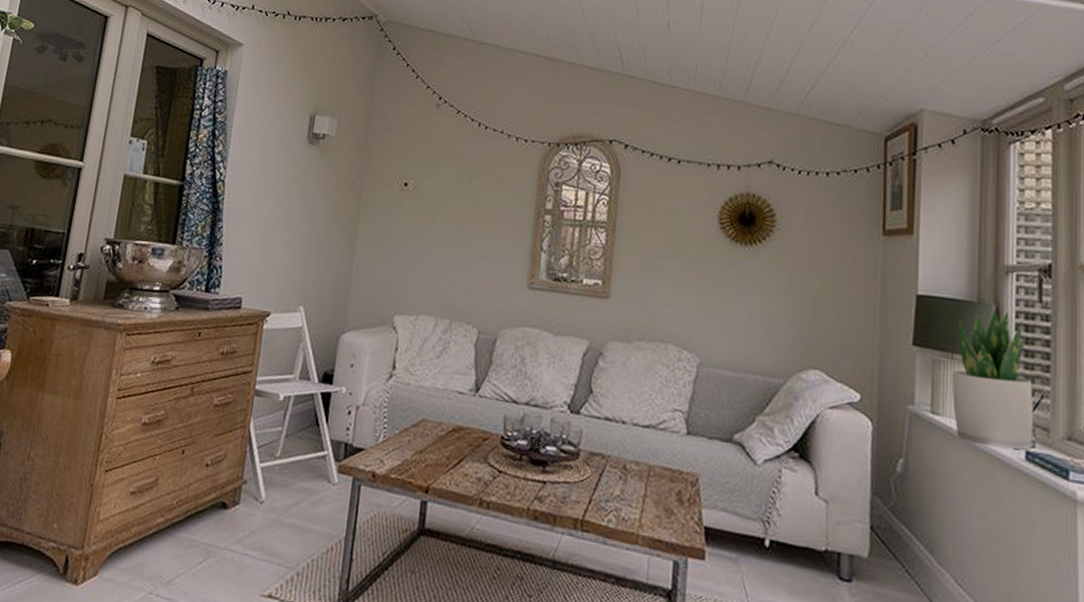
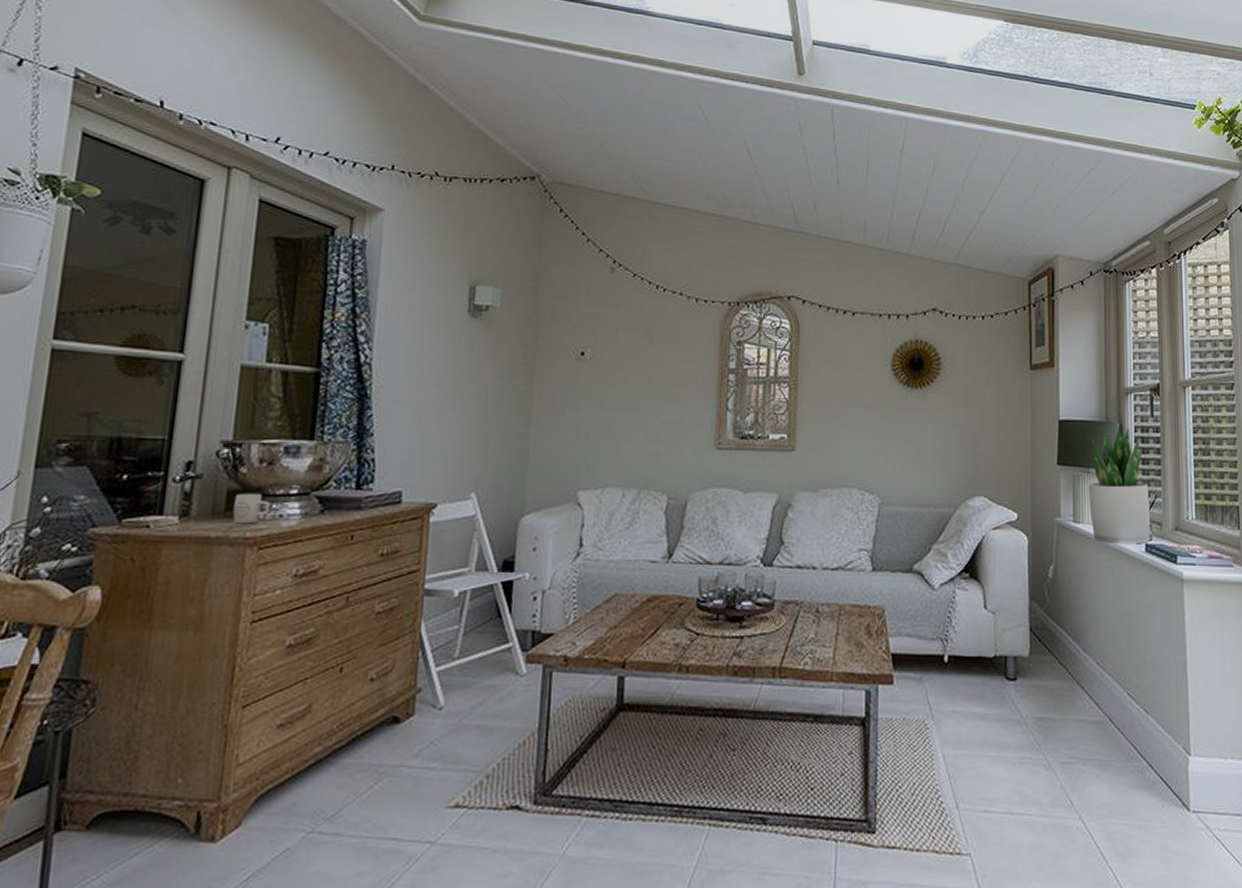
mug: none [109,285,138,313] -> present [232,493,271,524]

